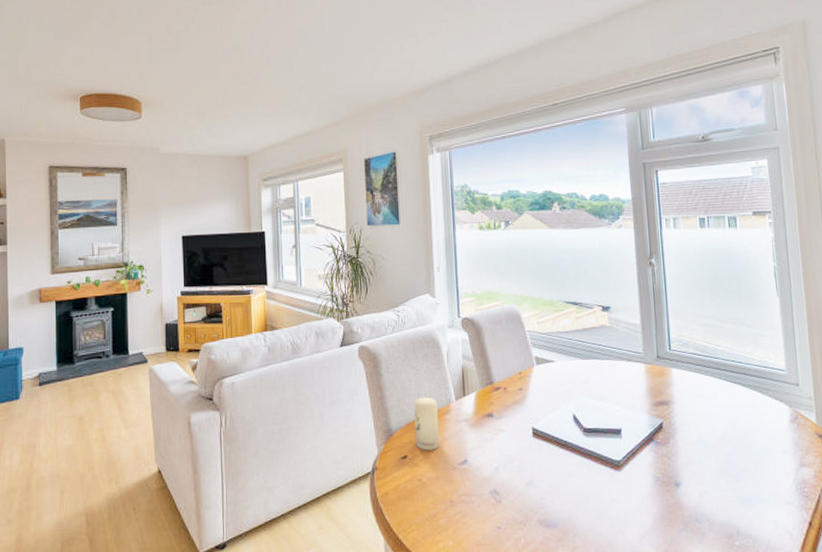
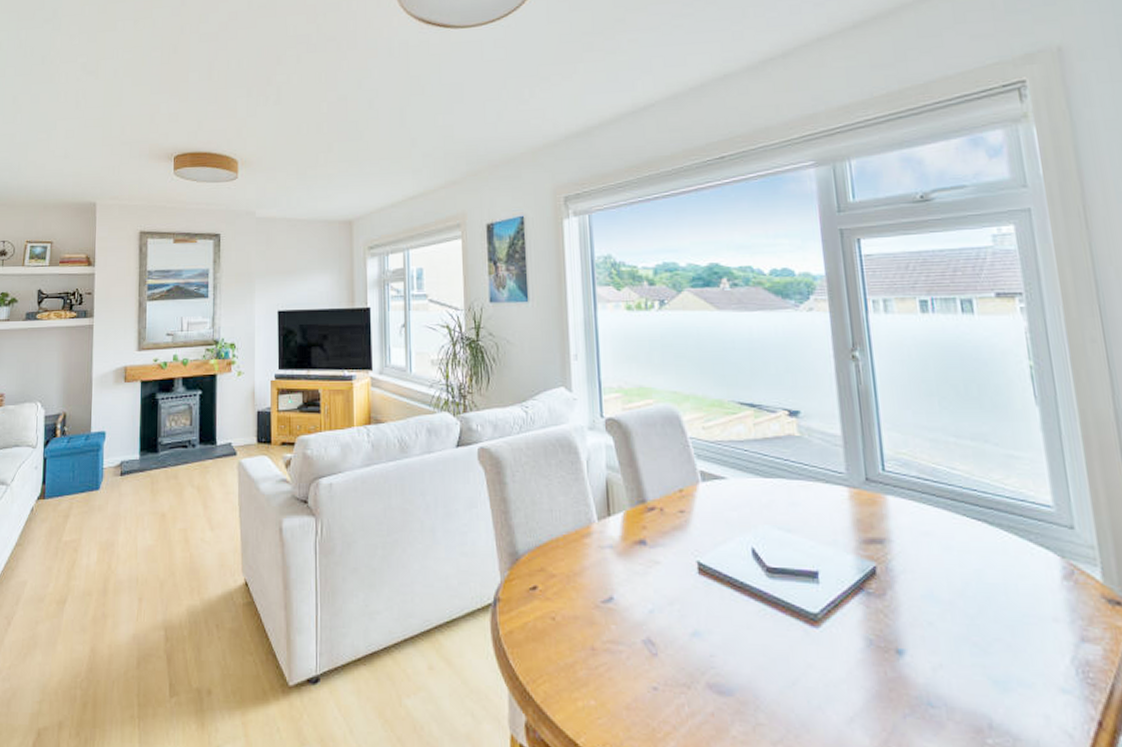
candle: present [414,397,439,451] -> none [546,514,578,582]

